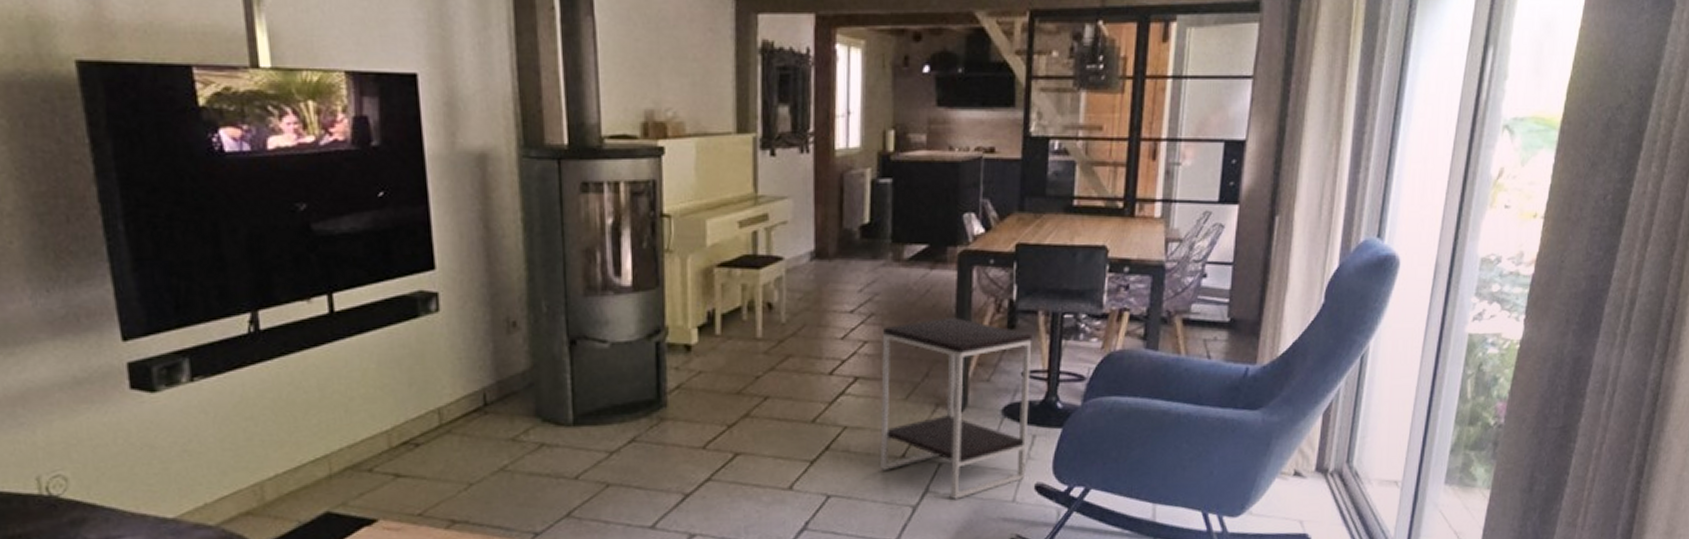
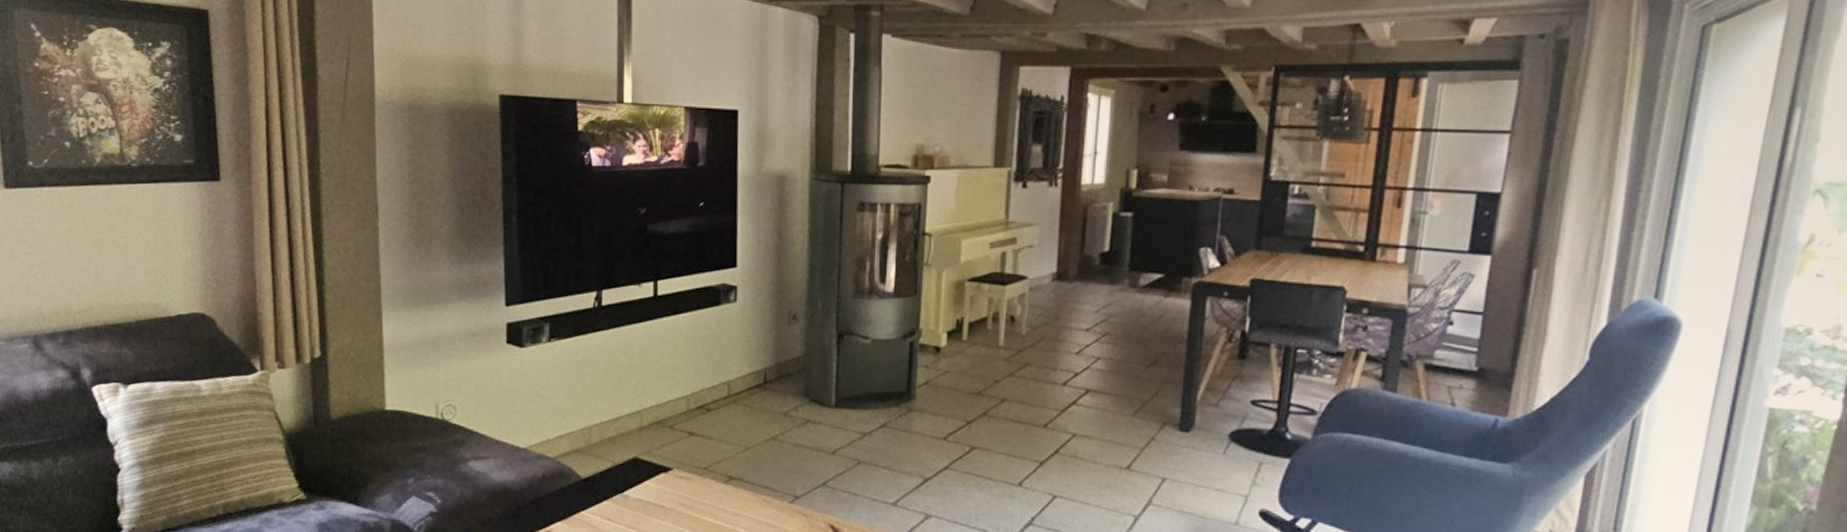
side table: present [879,317,1032,499] -> none [1105,343,1263,515]

